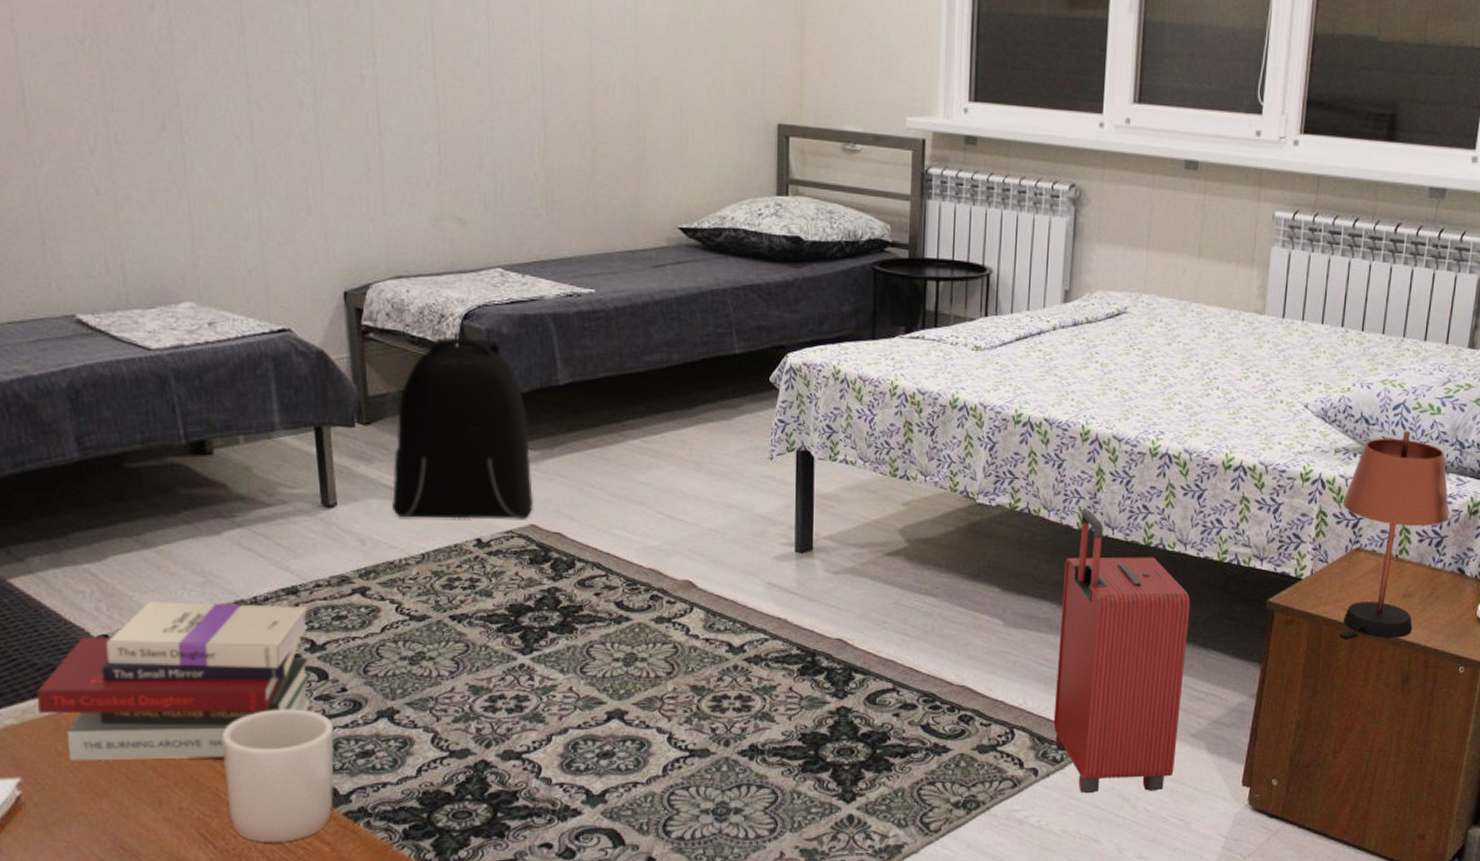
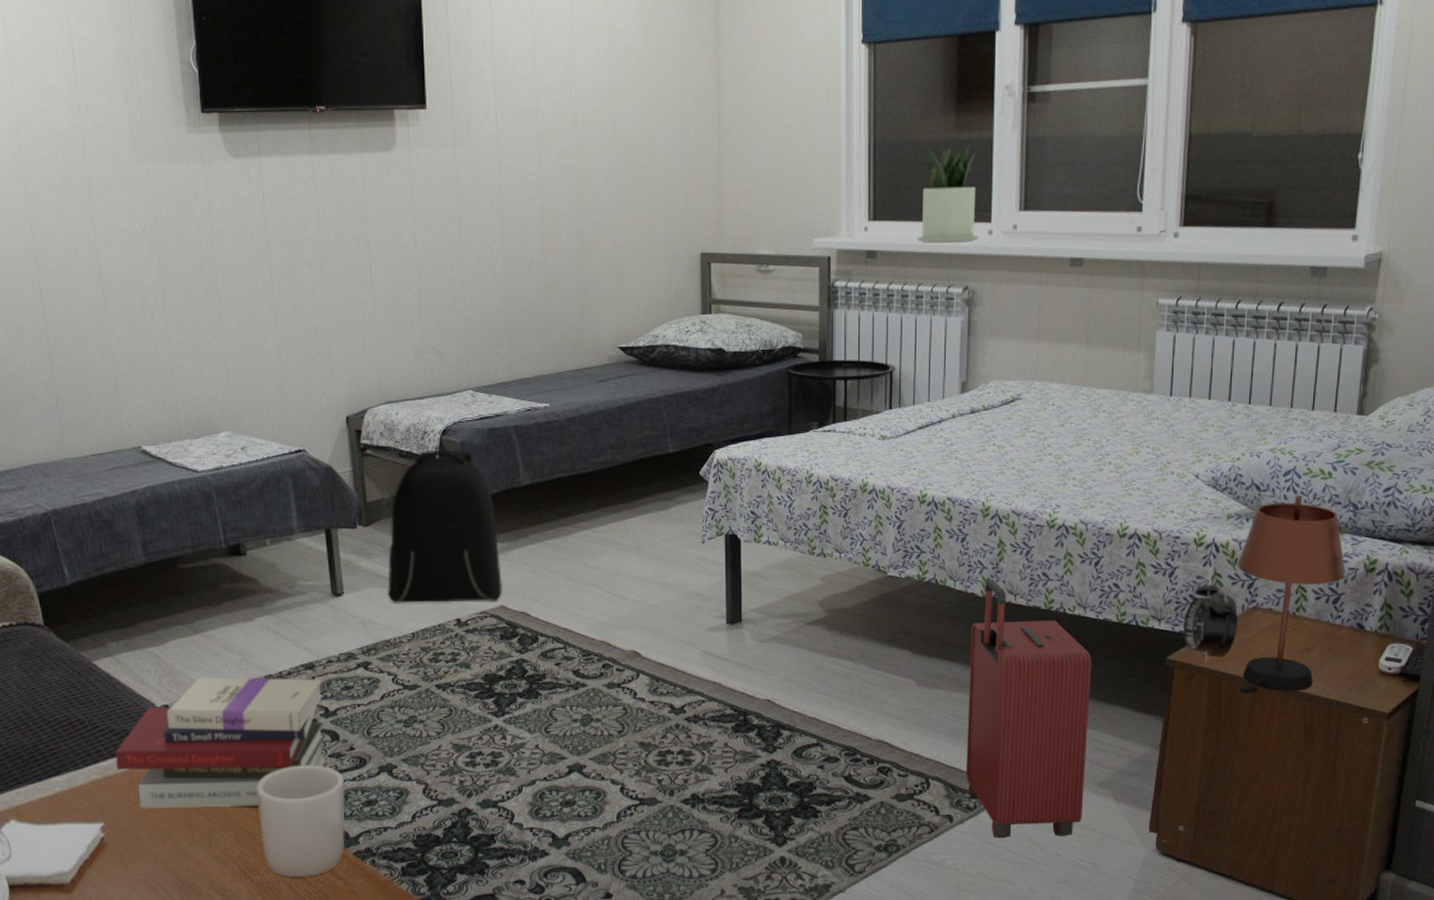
planter: none [1021,23,1090,135] -> present [916,145,980,243]
alarm clock: none [1285,514,1341,608] -> present [1183,576,1238,664]

